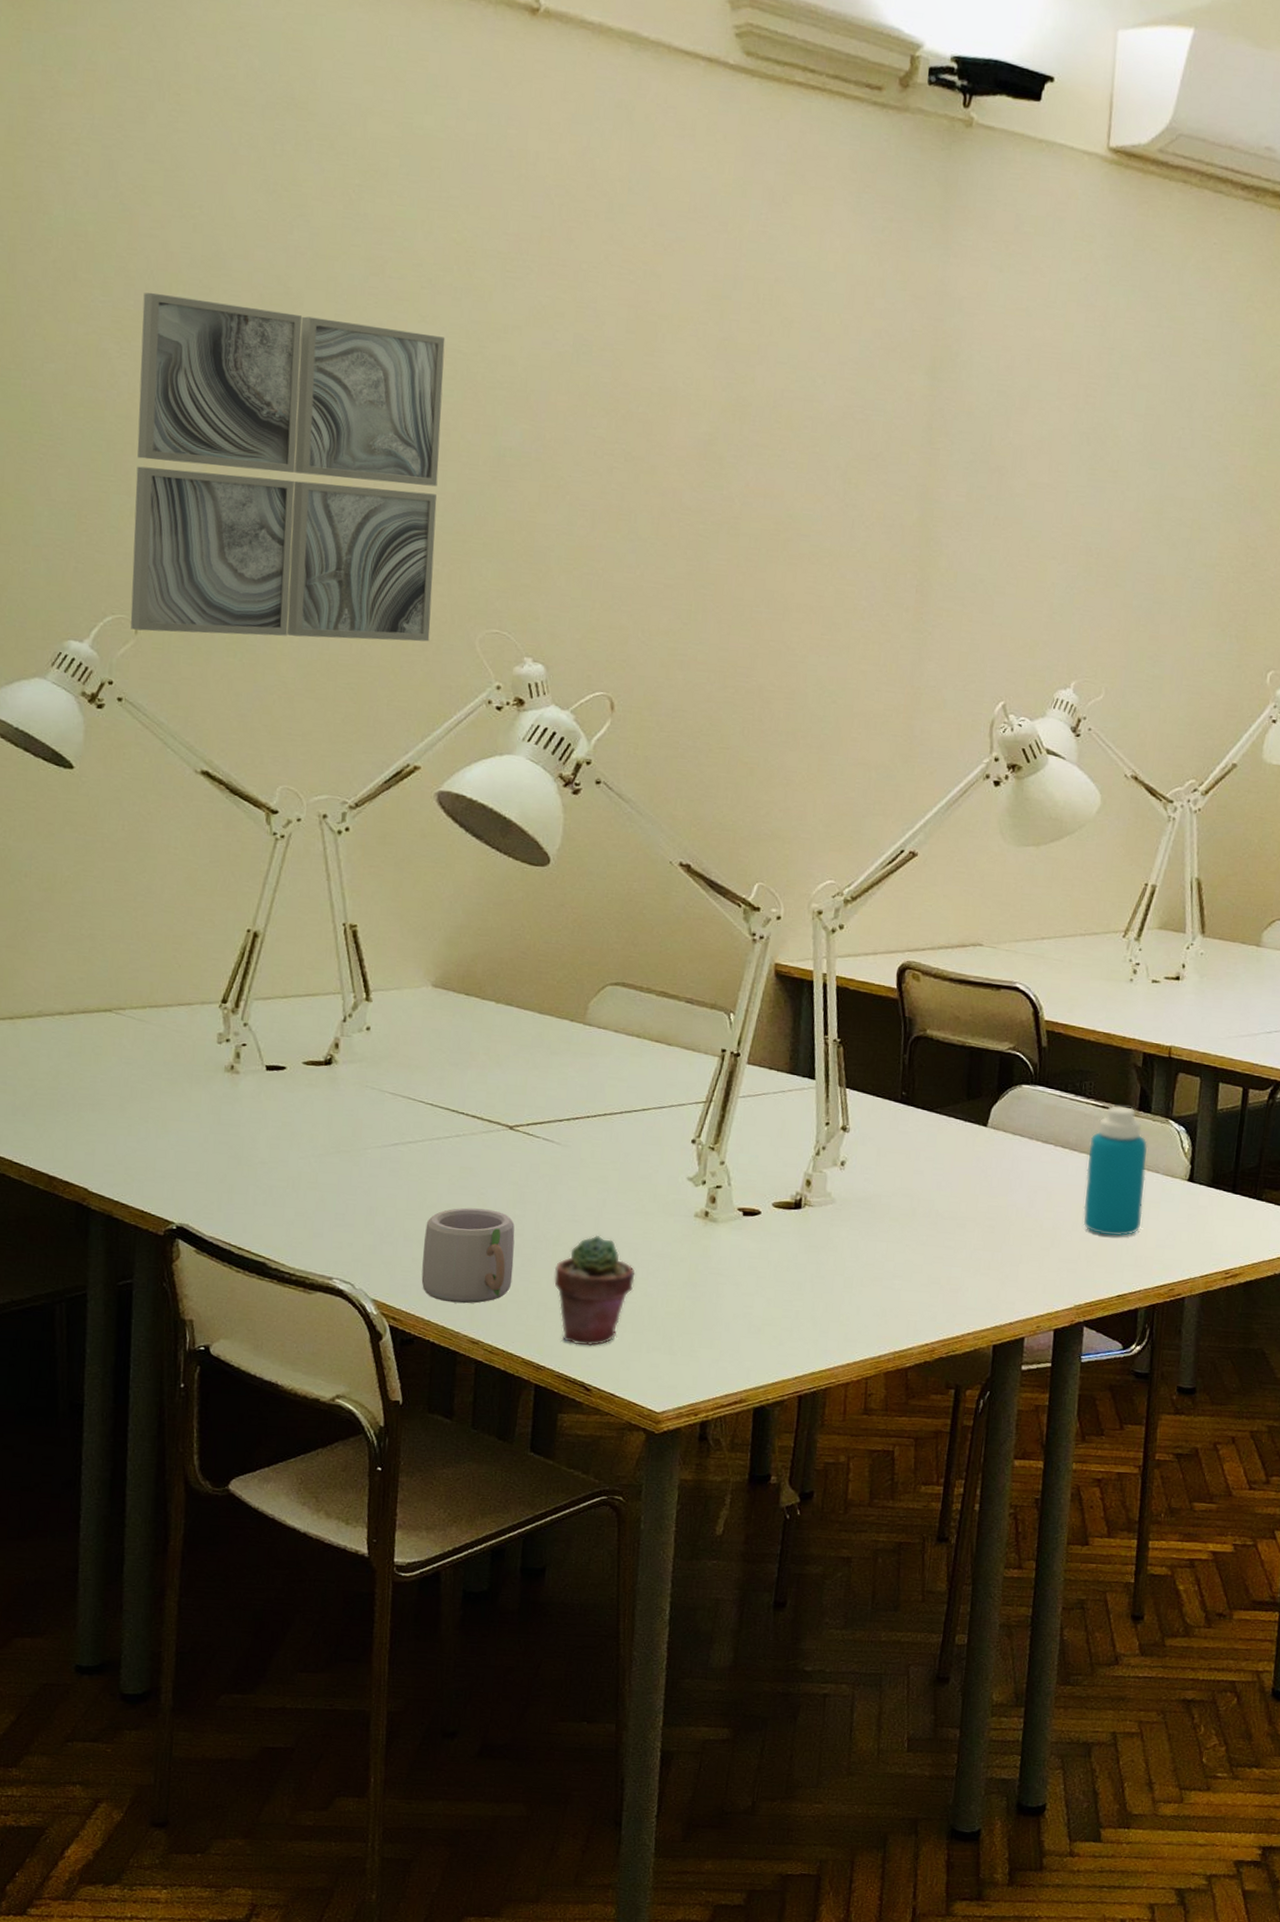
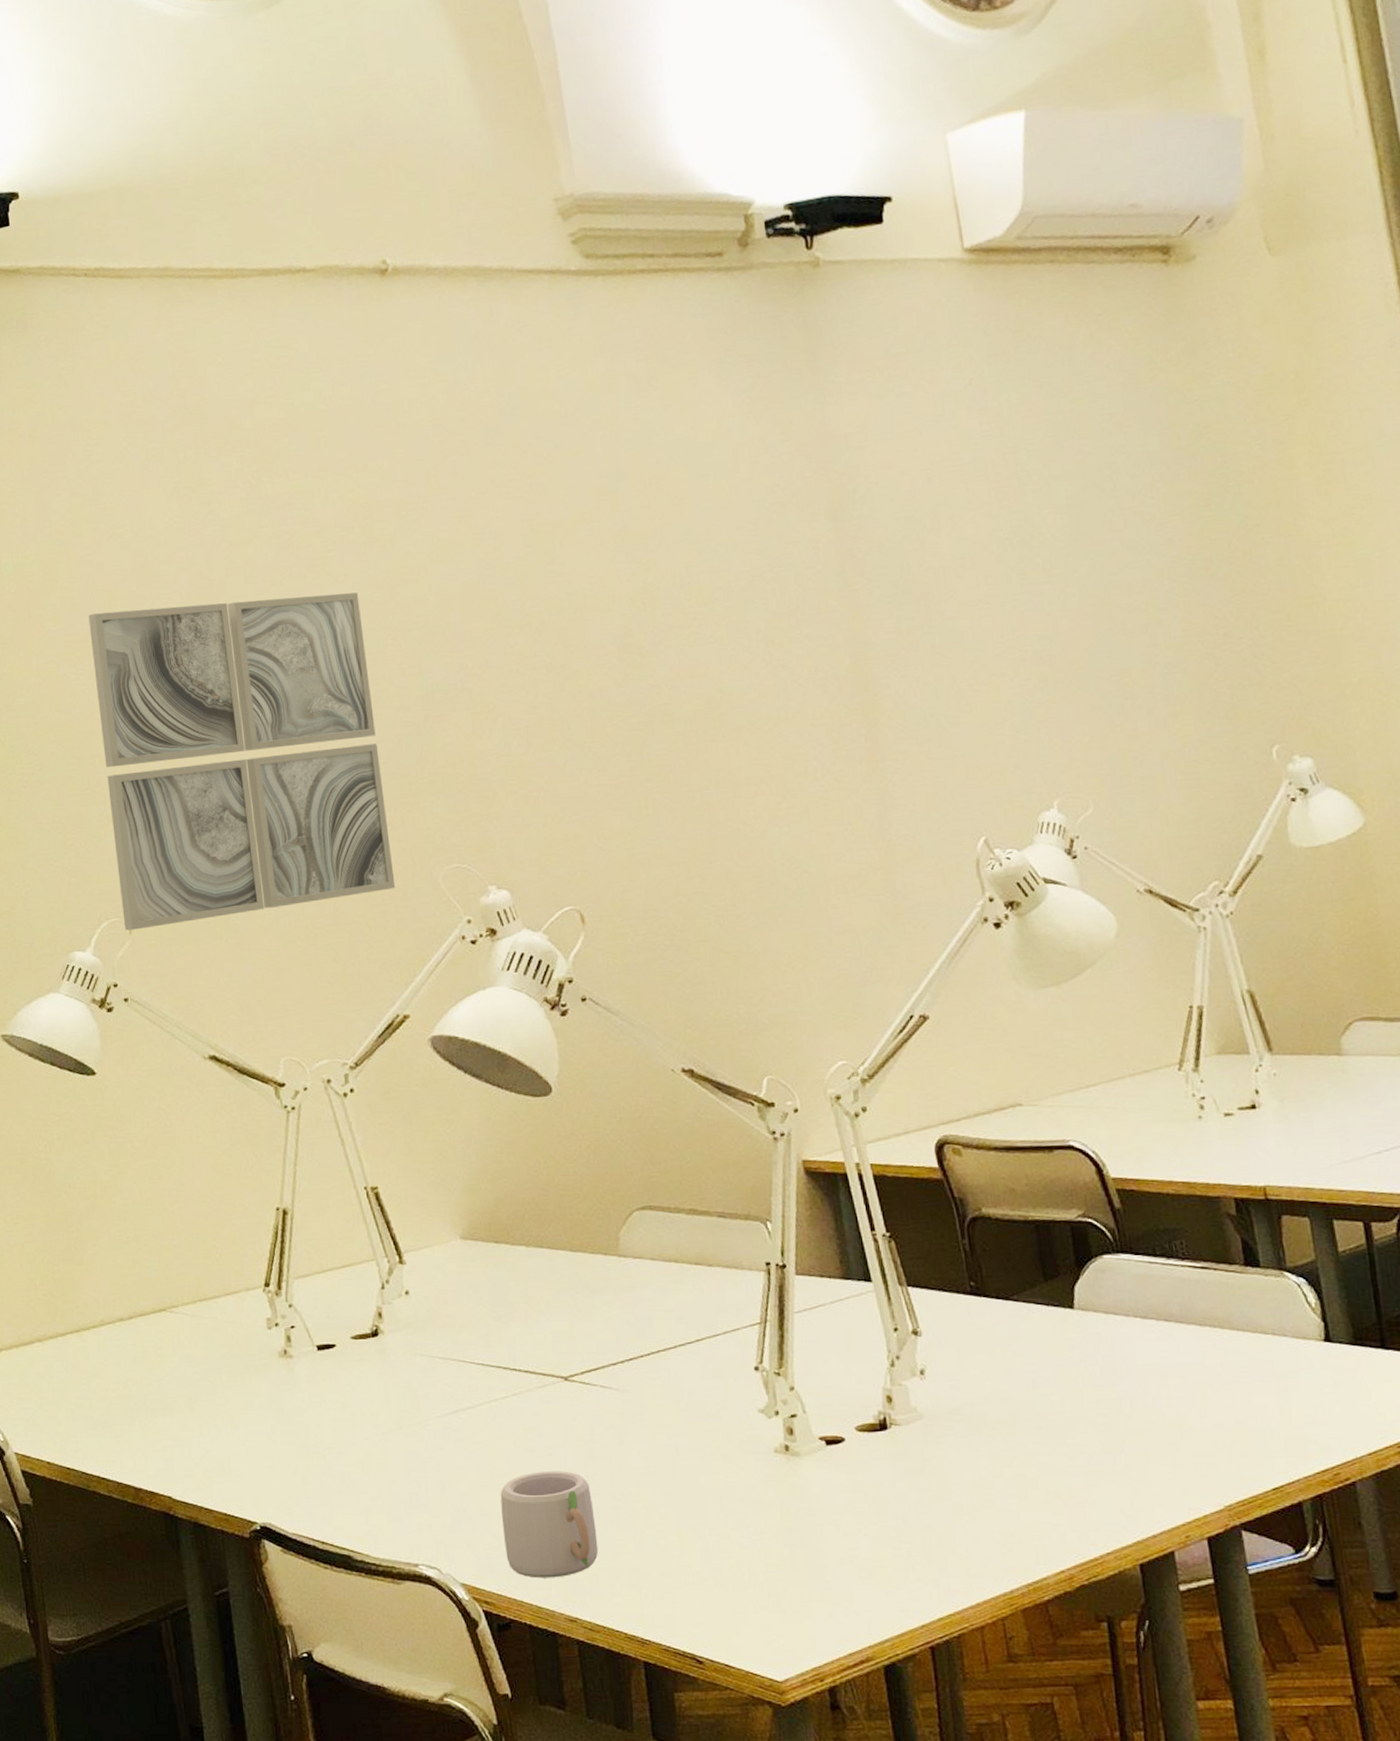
potted succulent: present [554,1234,635,1346] -> none [640,1485,726,1612]
bottle: present [1083,1105,1148,1237] -> none [1196,1263,1282,1418]

